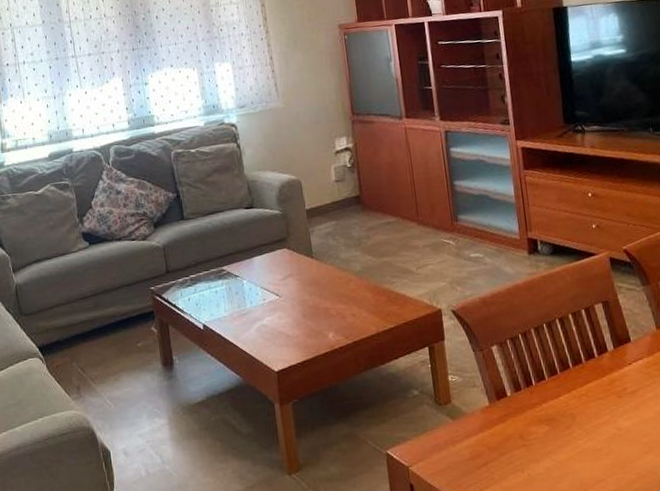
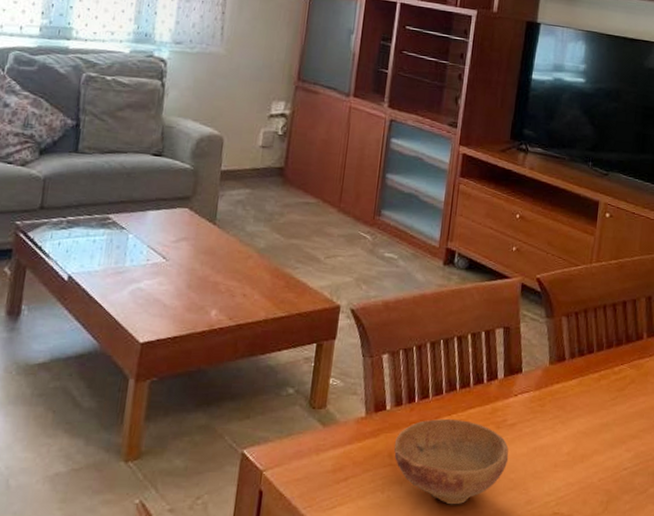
bowl: none [522,395,638,475] -> present [394,418,509,505]

